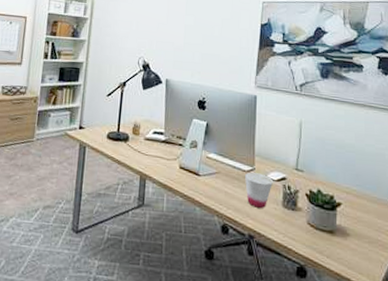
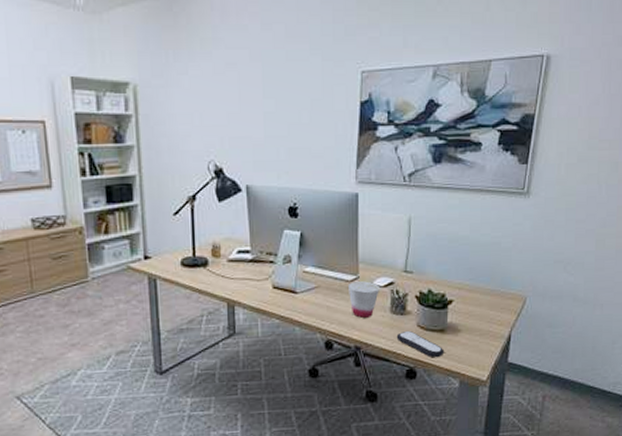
remote control: none [287,226,334,260] -> present [396,330,445,358]

